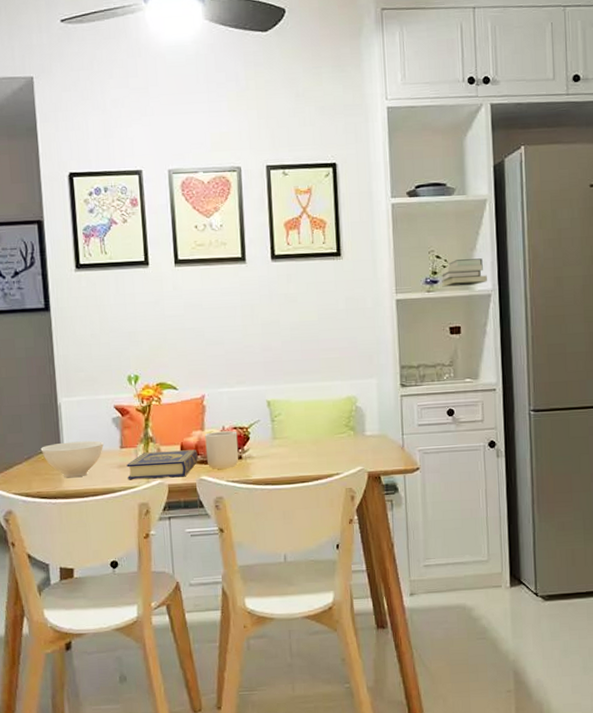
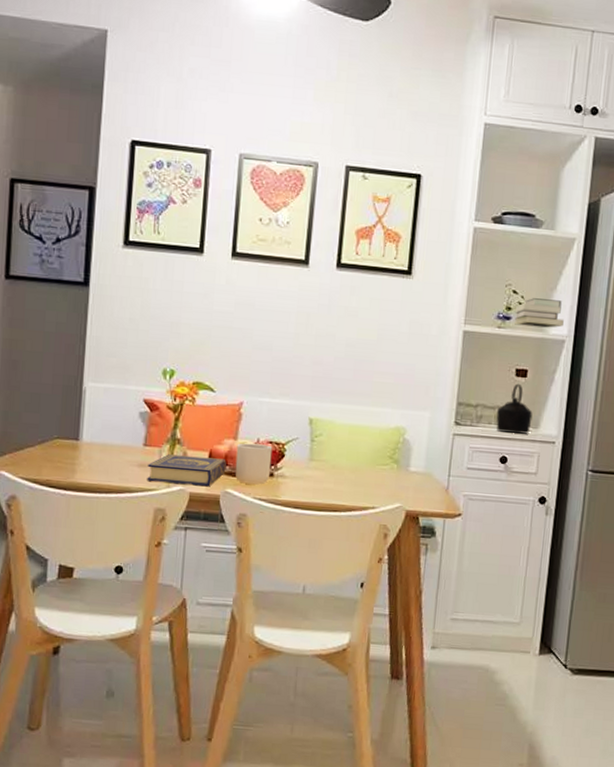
bowl: present [40,440,104,478] -> none [57,430,126,471]
kettle: none [438,340,472,387] -> present [496,383,533,434]

